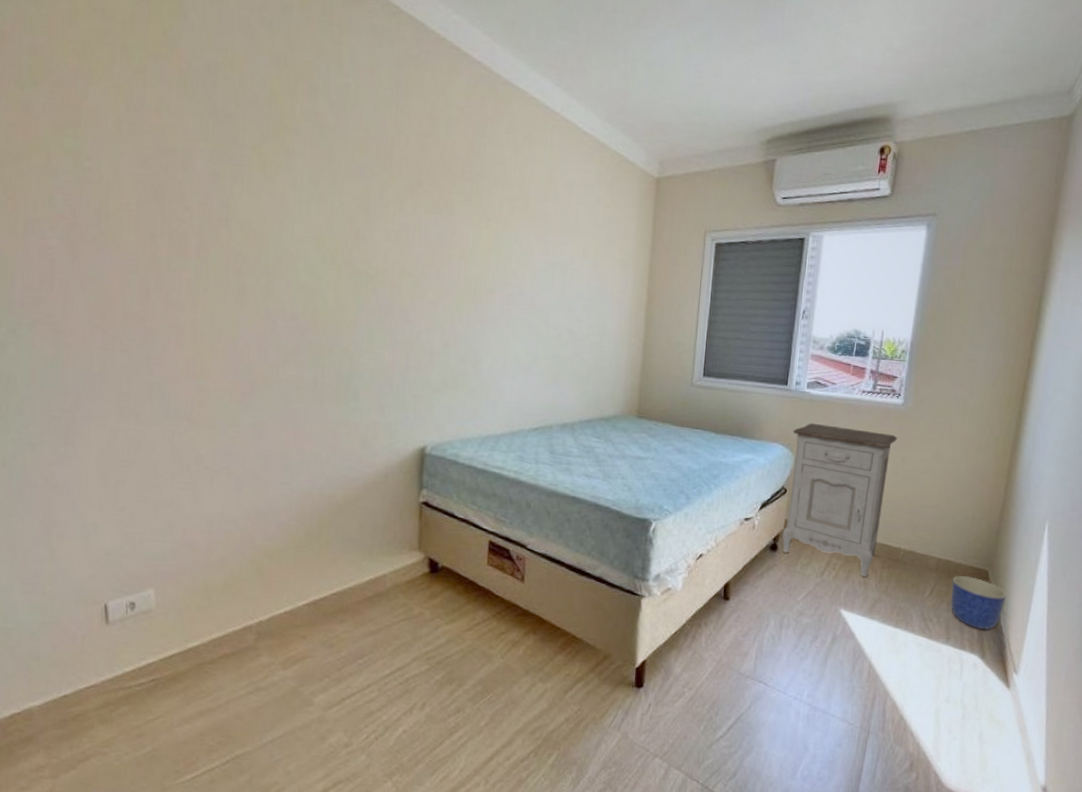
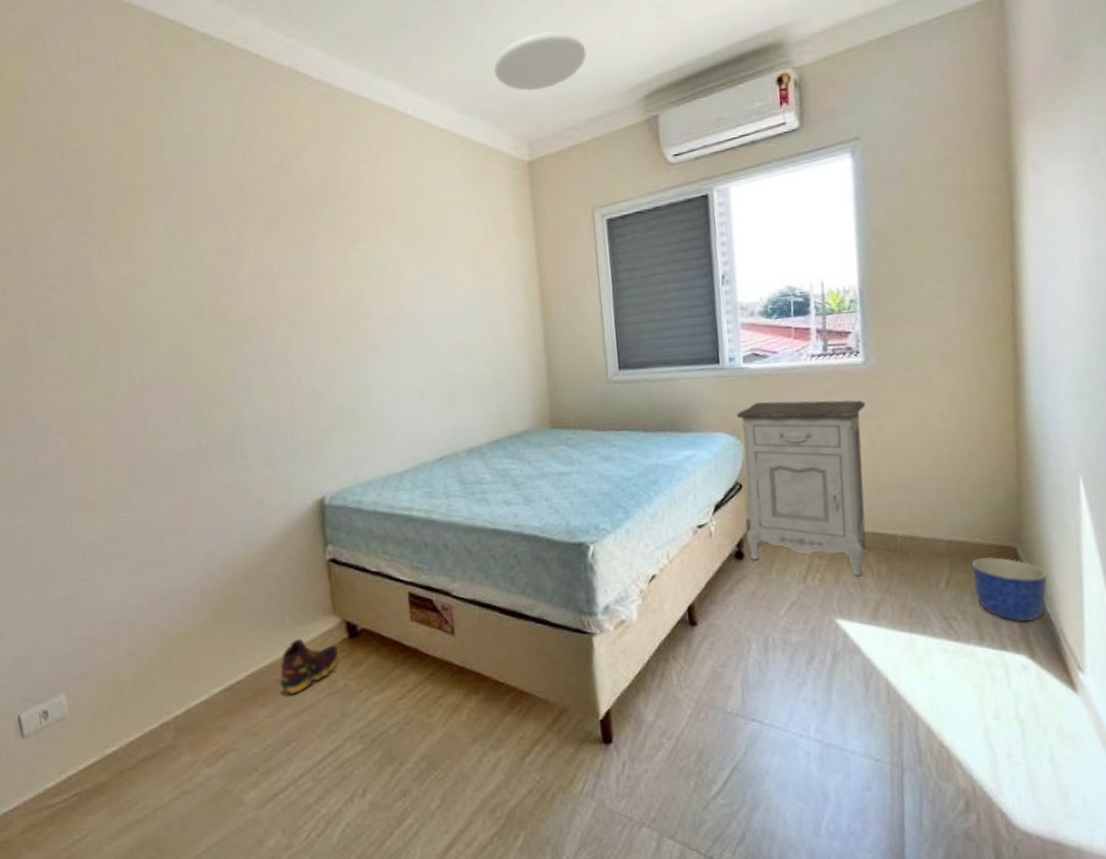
shoe: none [359,568,419,617] -> present [279,639,339,696]
ceiling light: none [640,61,725,115] -> present [493,31,587,91]

